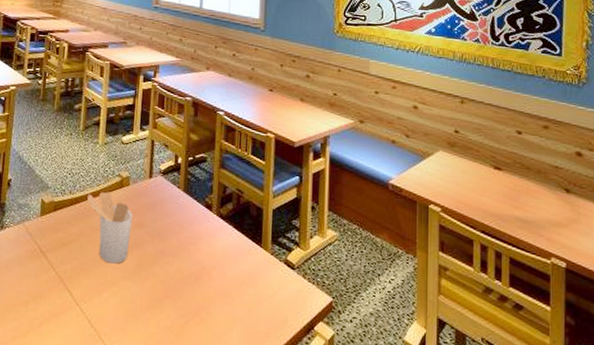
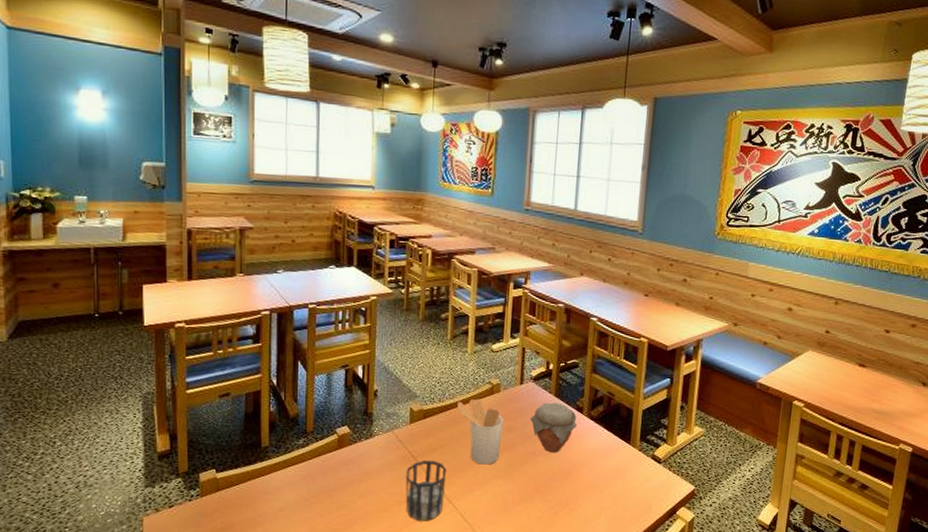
cup: none [32,256,75,325] -> present [405,460,447,521]
jar: none [159,198,207,254] -> present [530,402,577,453]

